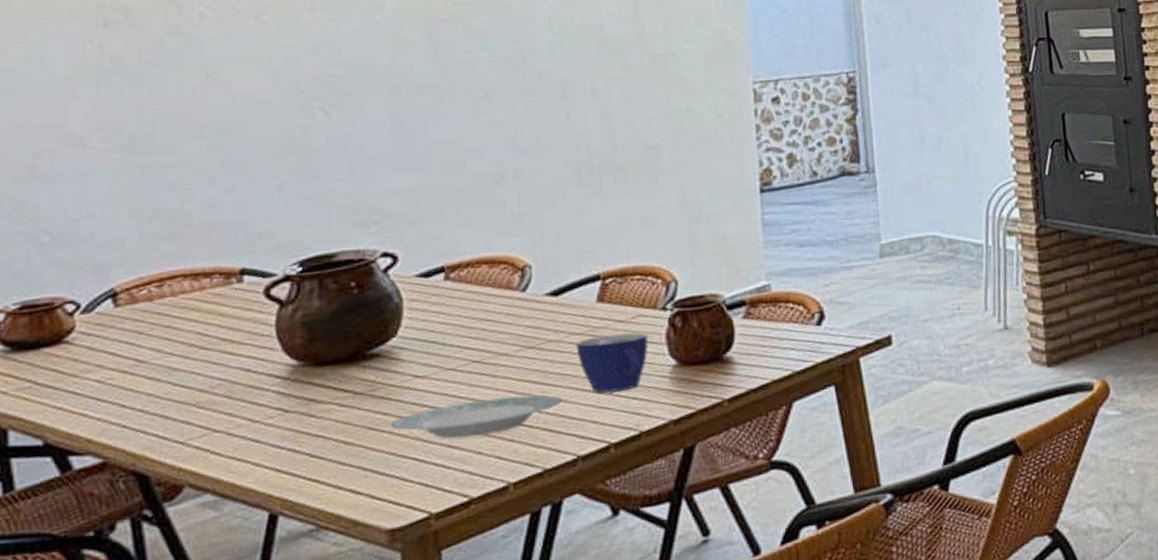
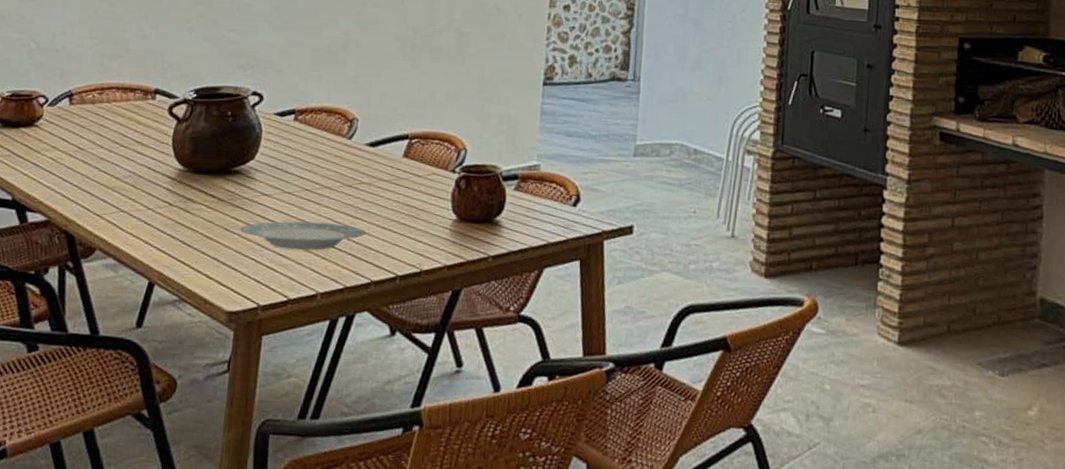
cup: present [575,332,649,393] -> none [382,185,438,234]

